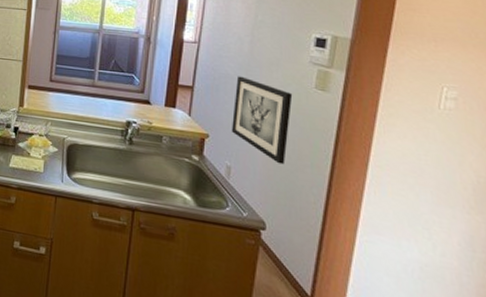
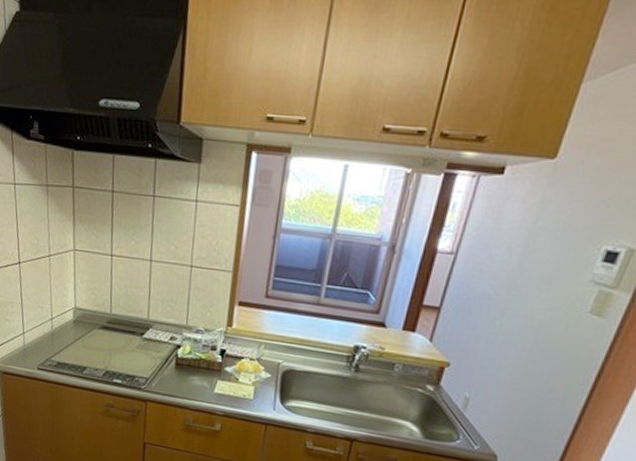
wall art: present [231,76,293,165] -> none [477,296,561,398]

